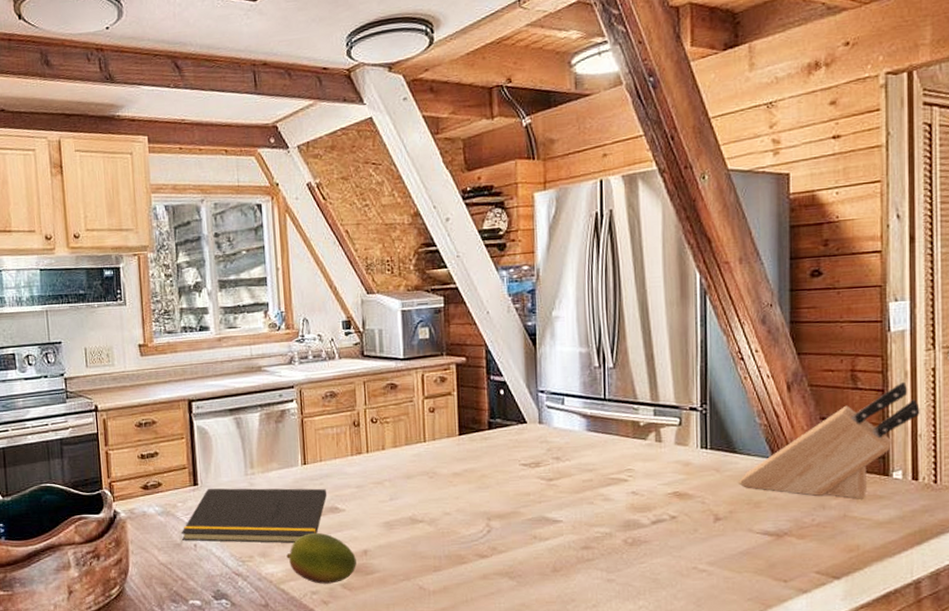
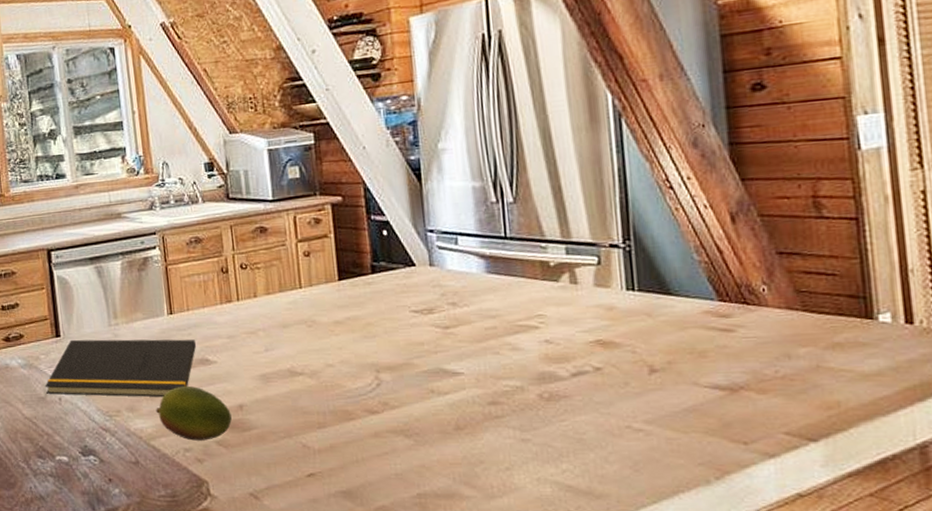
knife block: present [739,381,920,499] -> none [677,207,910,347]

